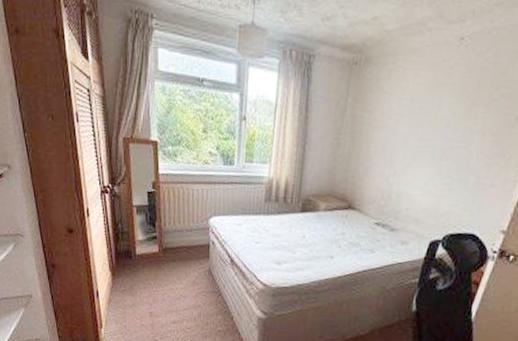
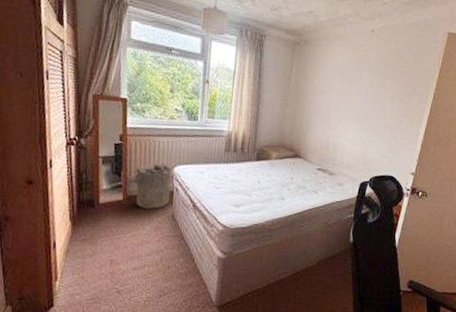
laundry hamper: none [167,213,207,263] -> present [133,163,172,209]

